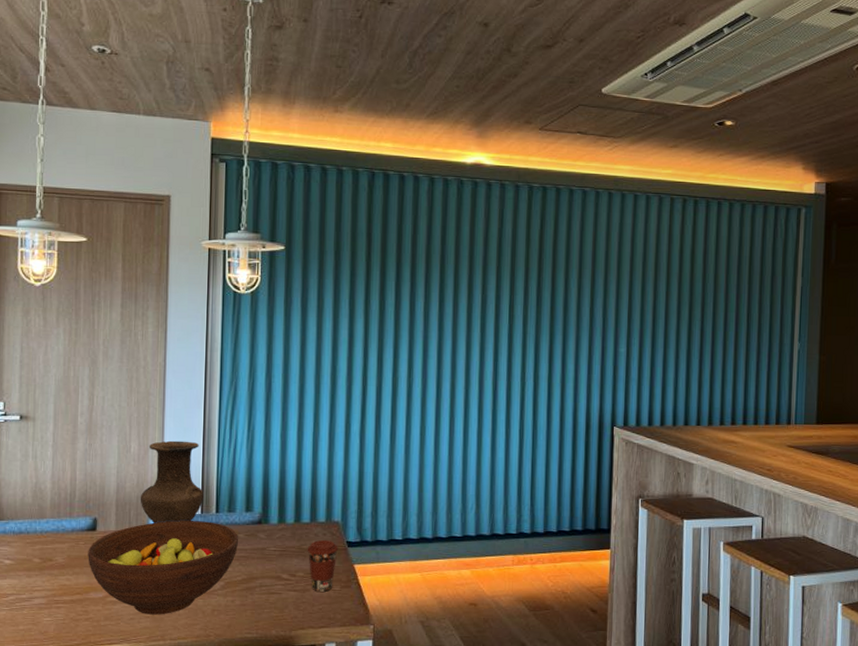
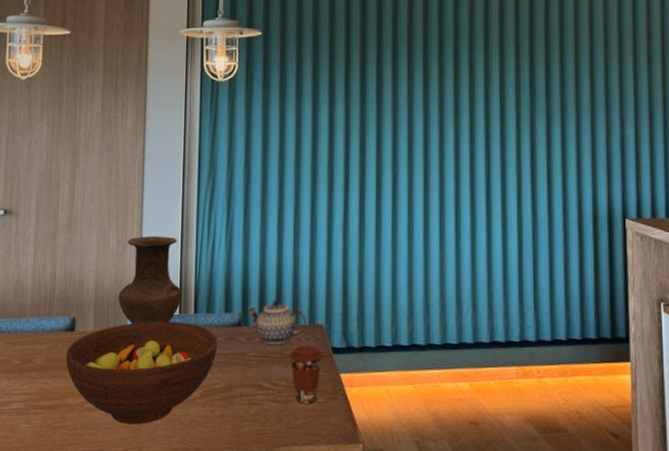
teapot: none [266,499,325,540] -> present [246,299,308,345]

